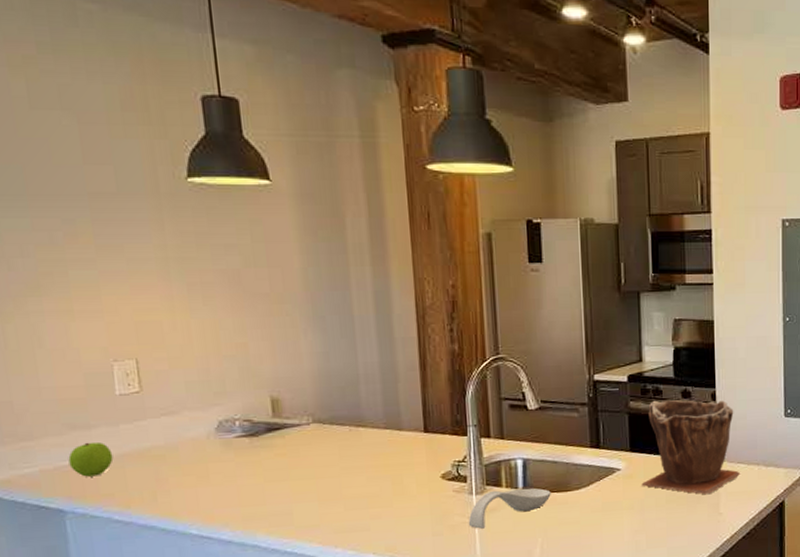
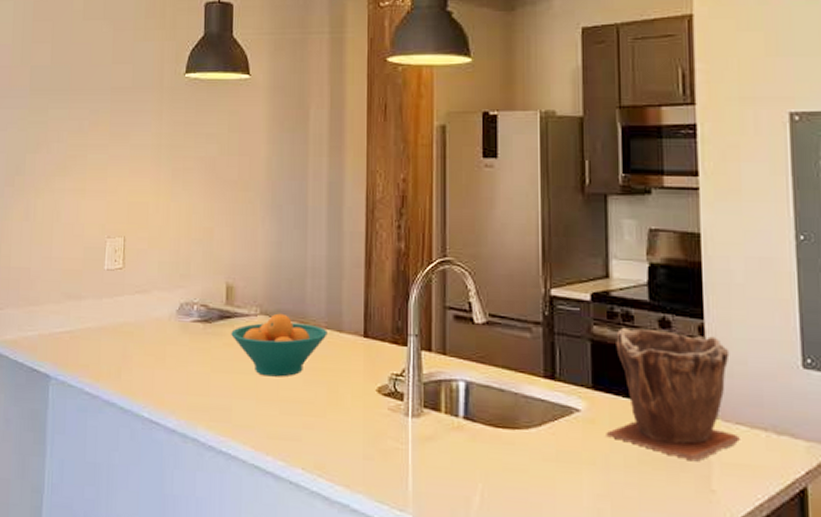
apple: present [68,442,114,477] -> none [60,312,94,346]
fruit bowl: none [282,419,387,479] -> present [231,313,327,377]
spoon rest: present [468,488,551,529] -> none [401,414,496,460]

